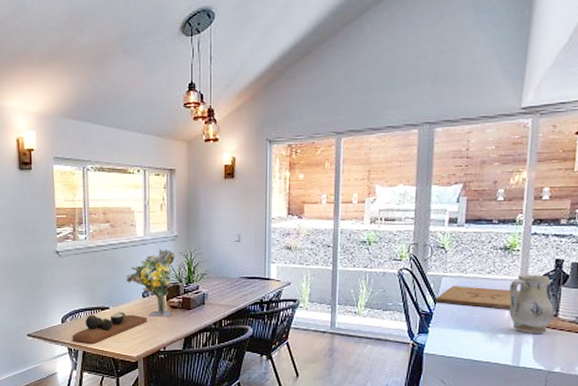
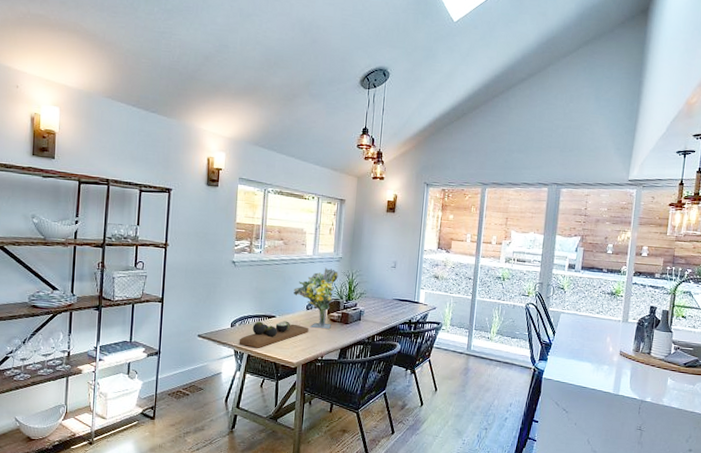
cutting board: present [435,285,521,310] -> none [554,321,622,346]
ceramic pitcher: present [509,275,554,335] -> none [613,317,648,369]

